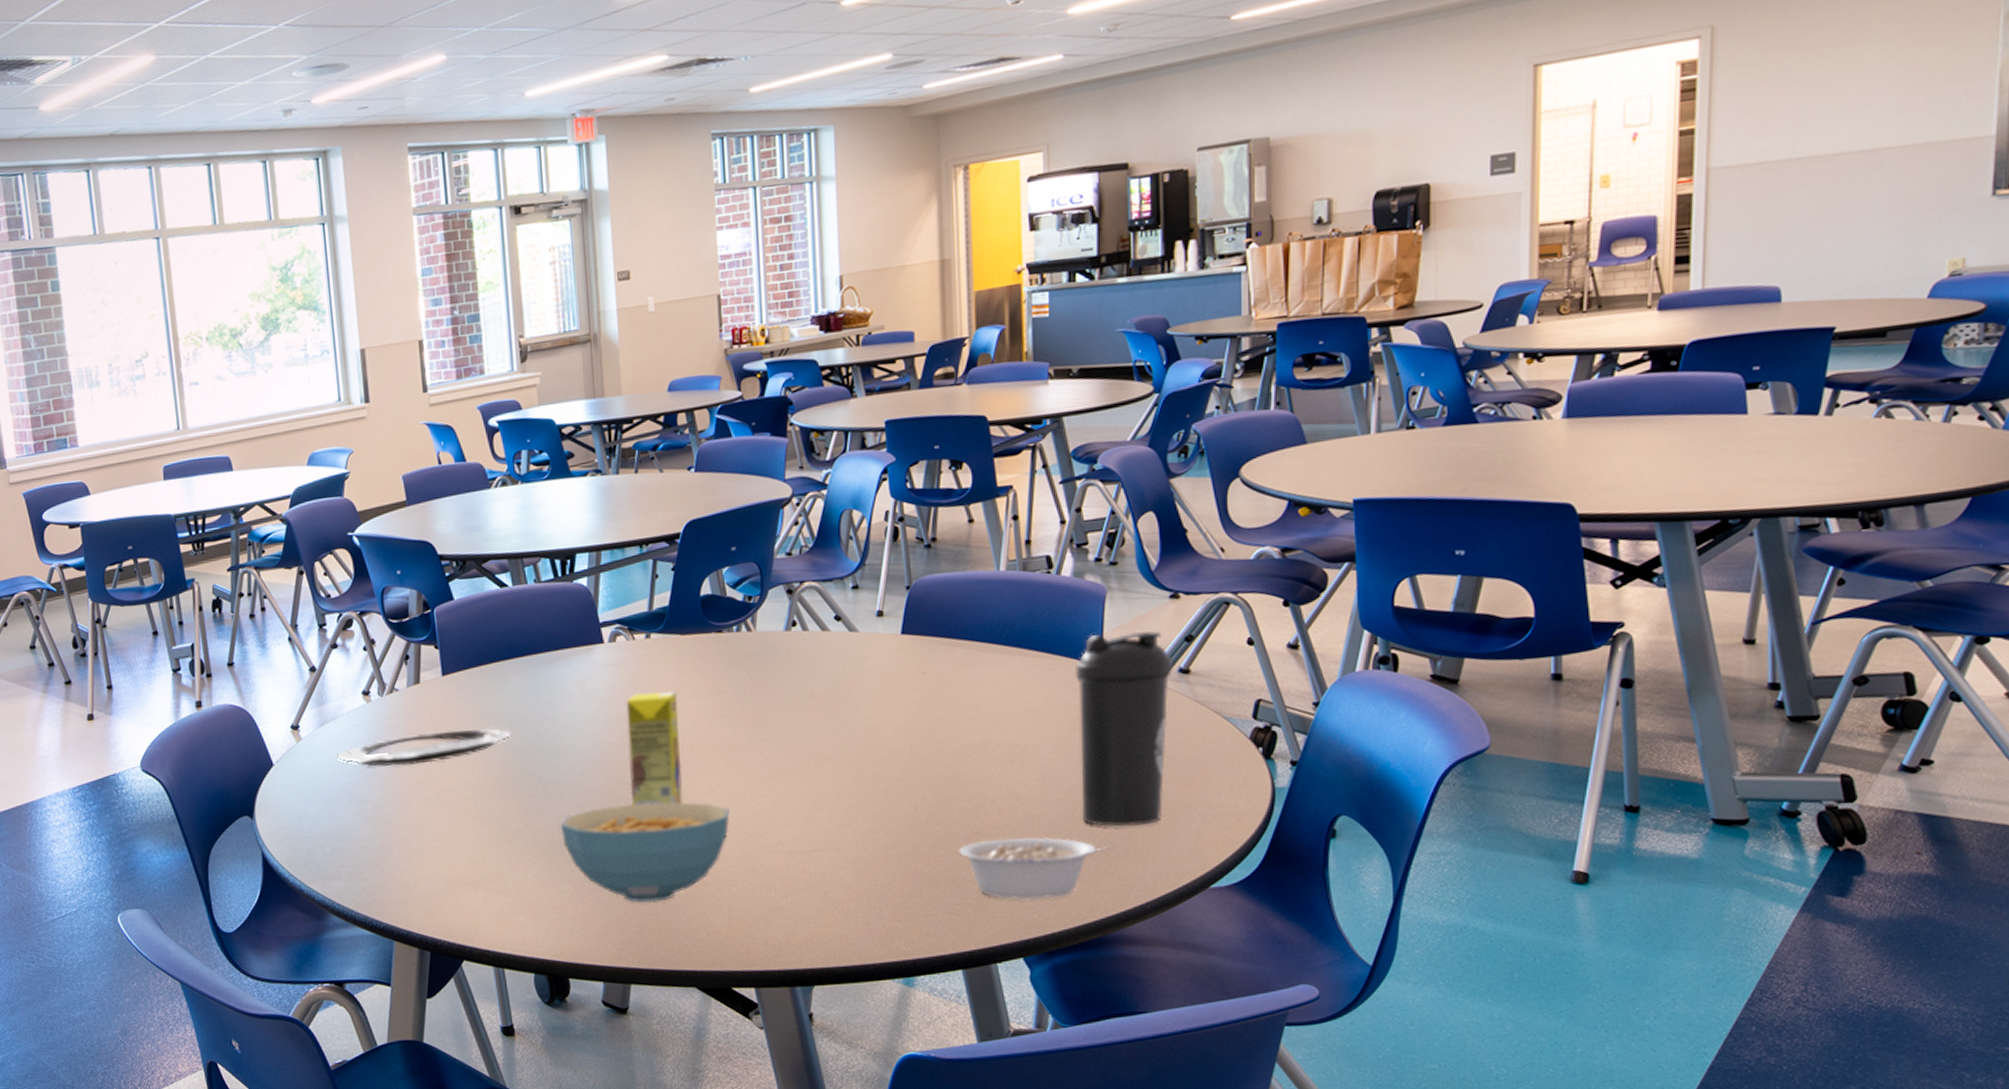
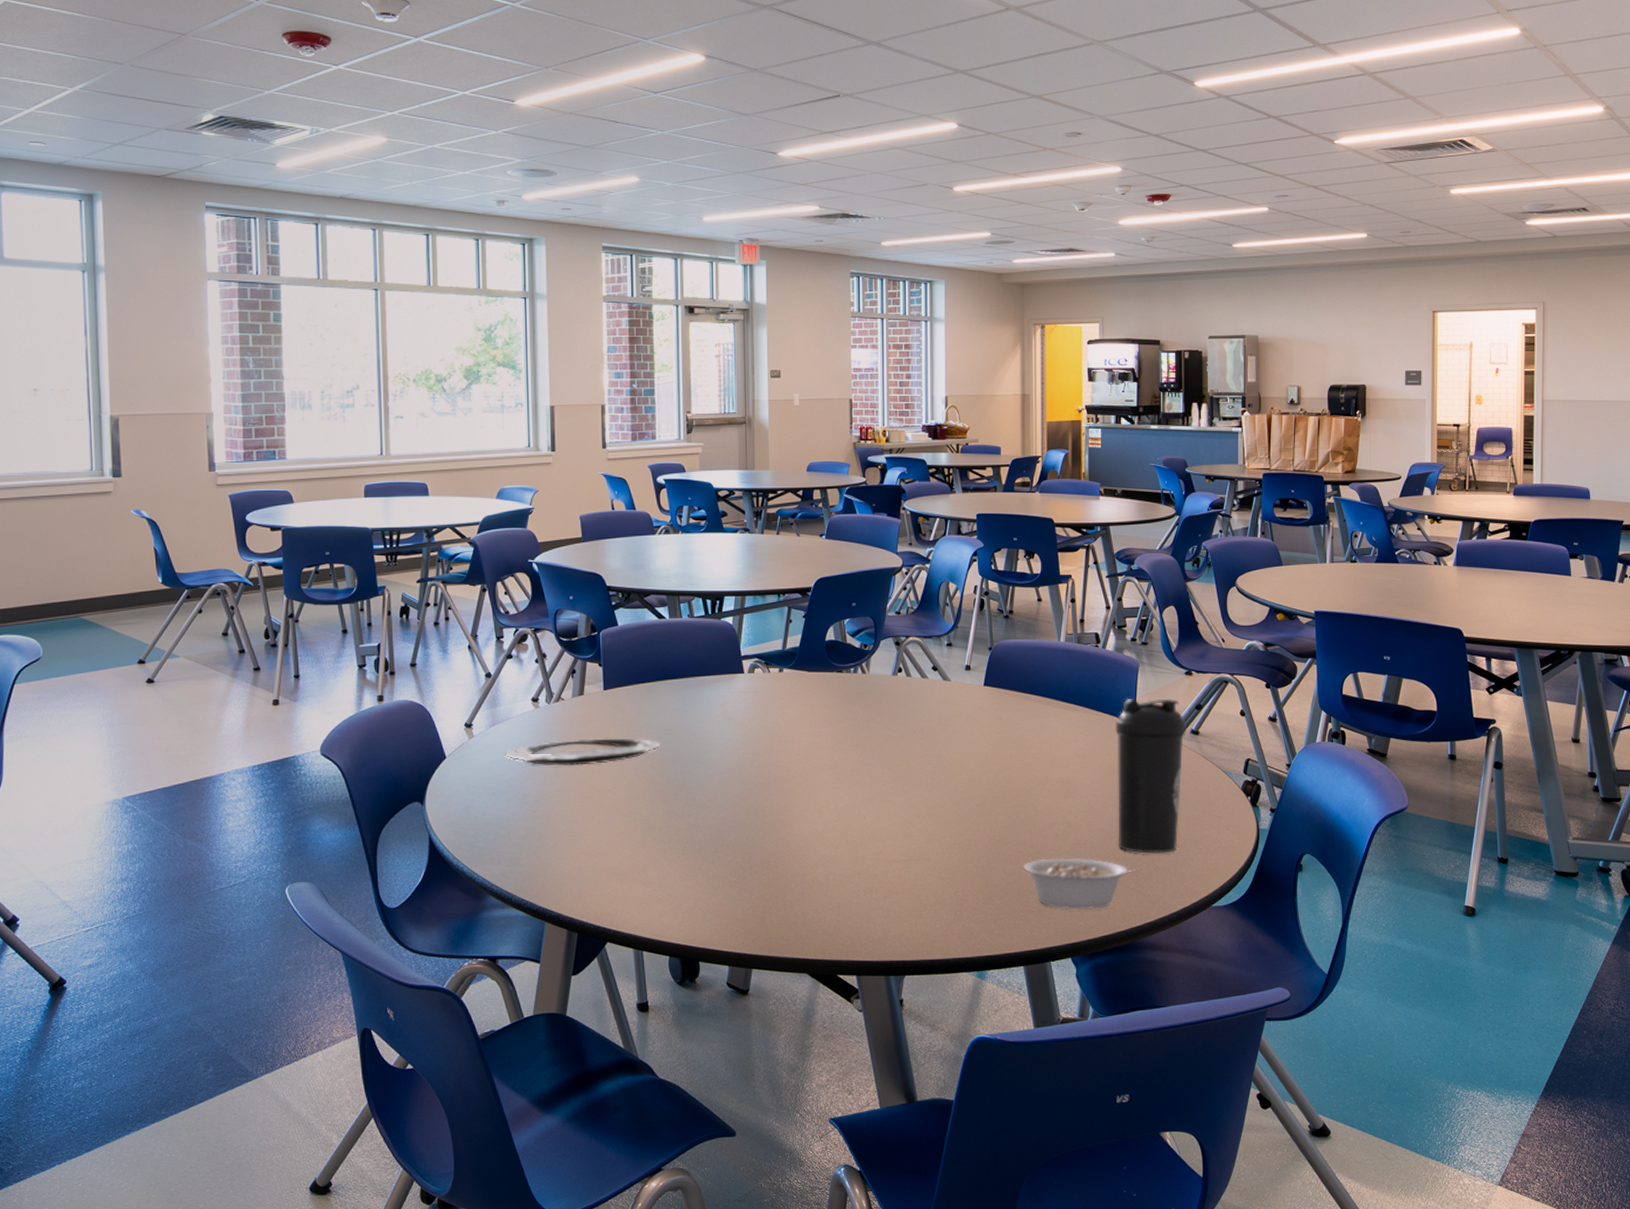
cereal bowl: present [560,802,730,903] -> none [698,812,842,898]
juice box: present [626,691,683,806] -> none [760,718,804,814]

